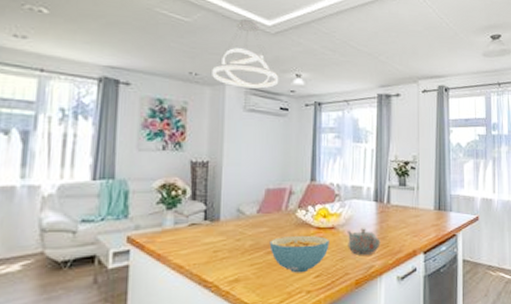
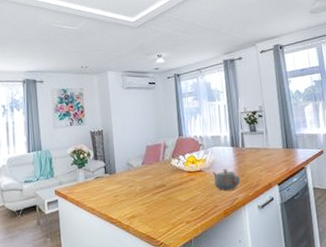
pendant light: present [212,18,278,89] -> none [96,19,145,72]
cereal bowl: present [269,235,329,273] -> none [154,178,200,209]

